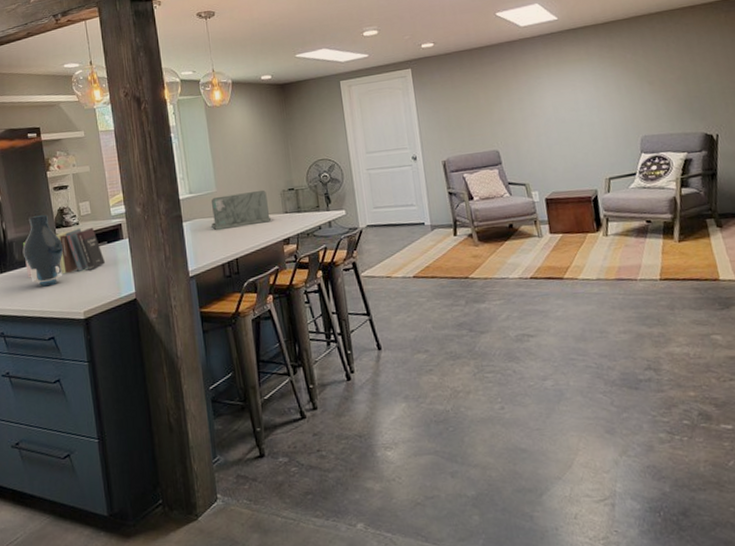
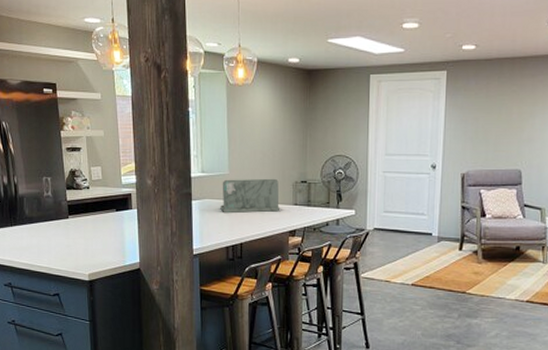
vase: present [22,214,64,287] -> none [33,173,73,245]
books: present [23,227,106,278] -> none [34,192,113,236]

